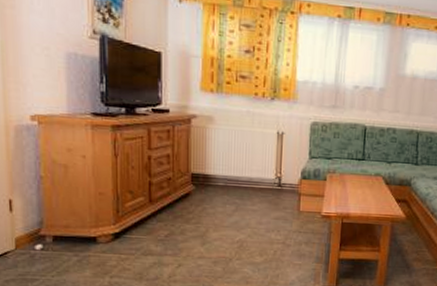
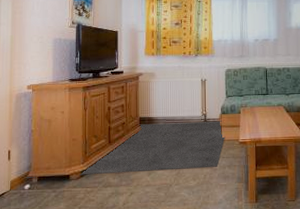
rug: none [37,181,304,244] -> present [26,121,225,178]

